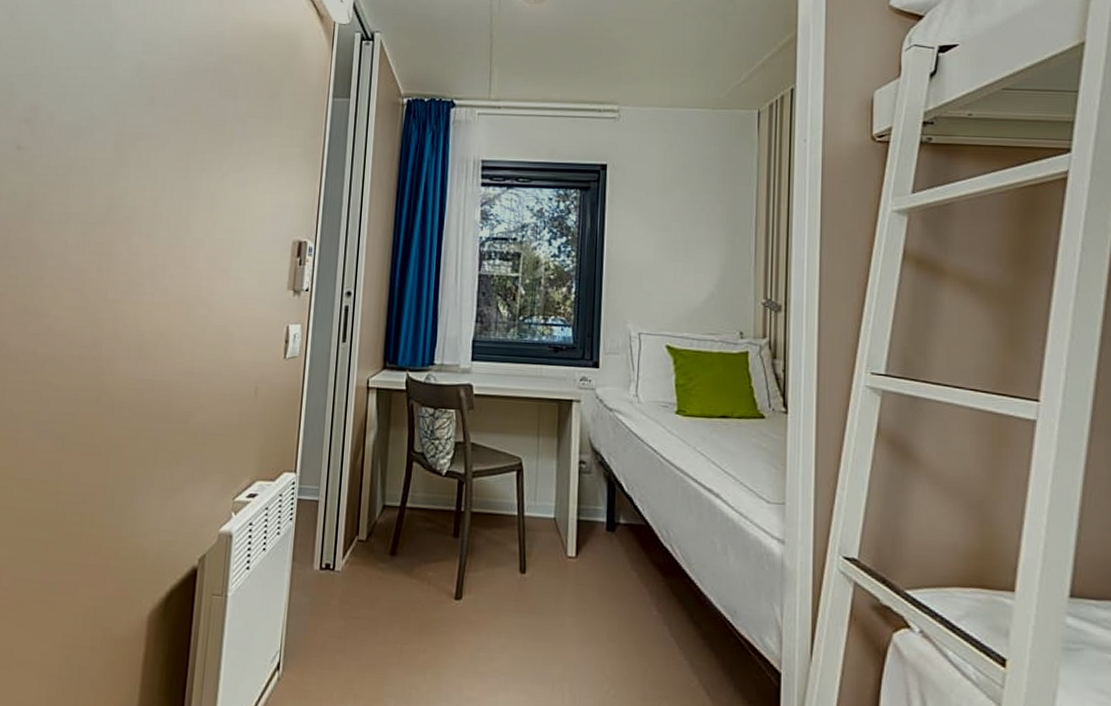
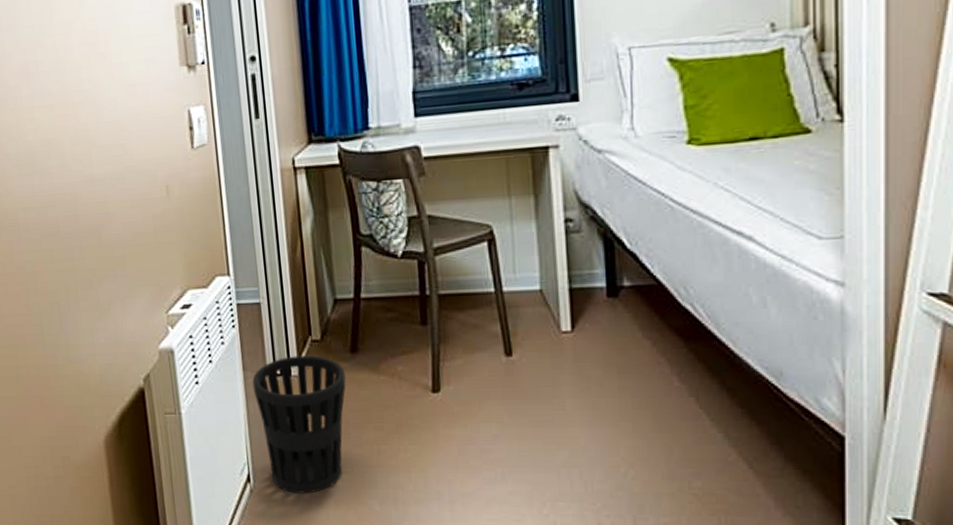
wastebasket: none [298,552,383,687] -> present [252,355,346,494]

